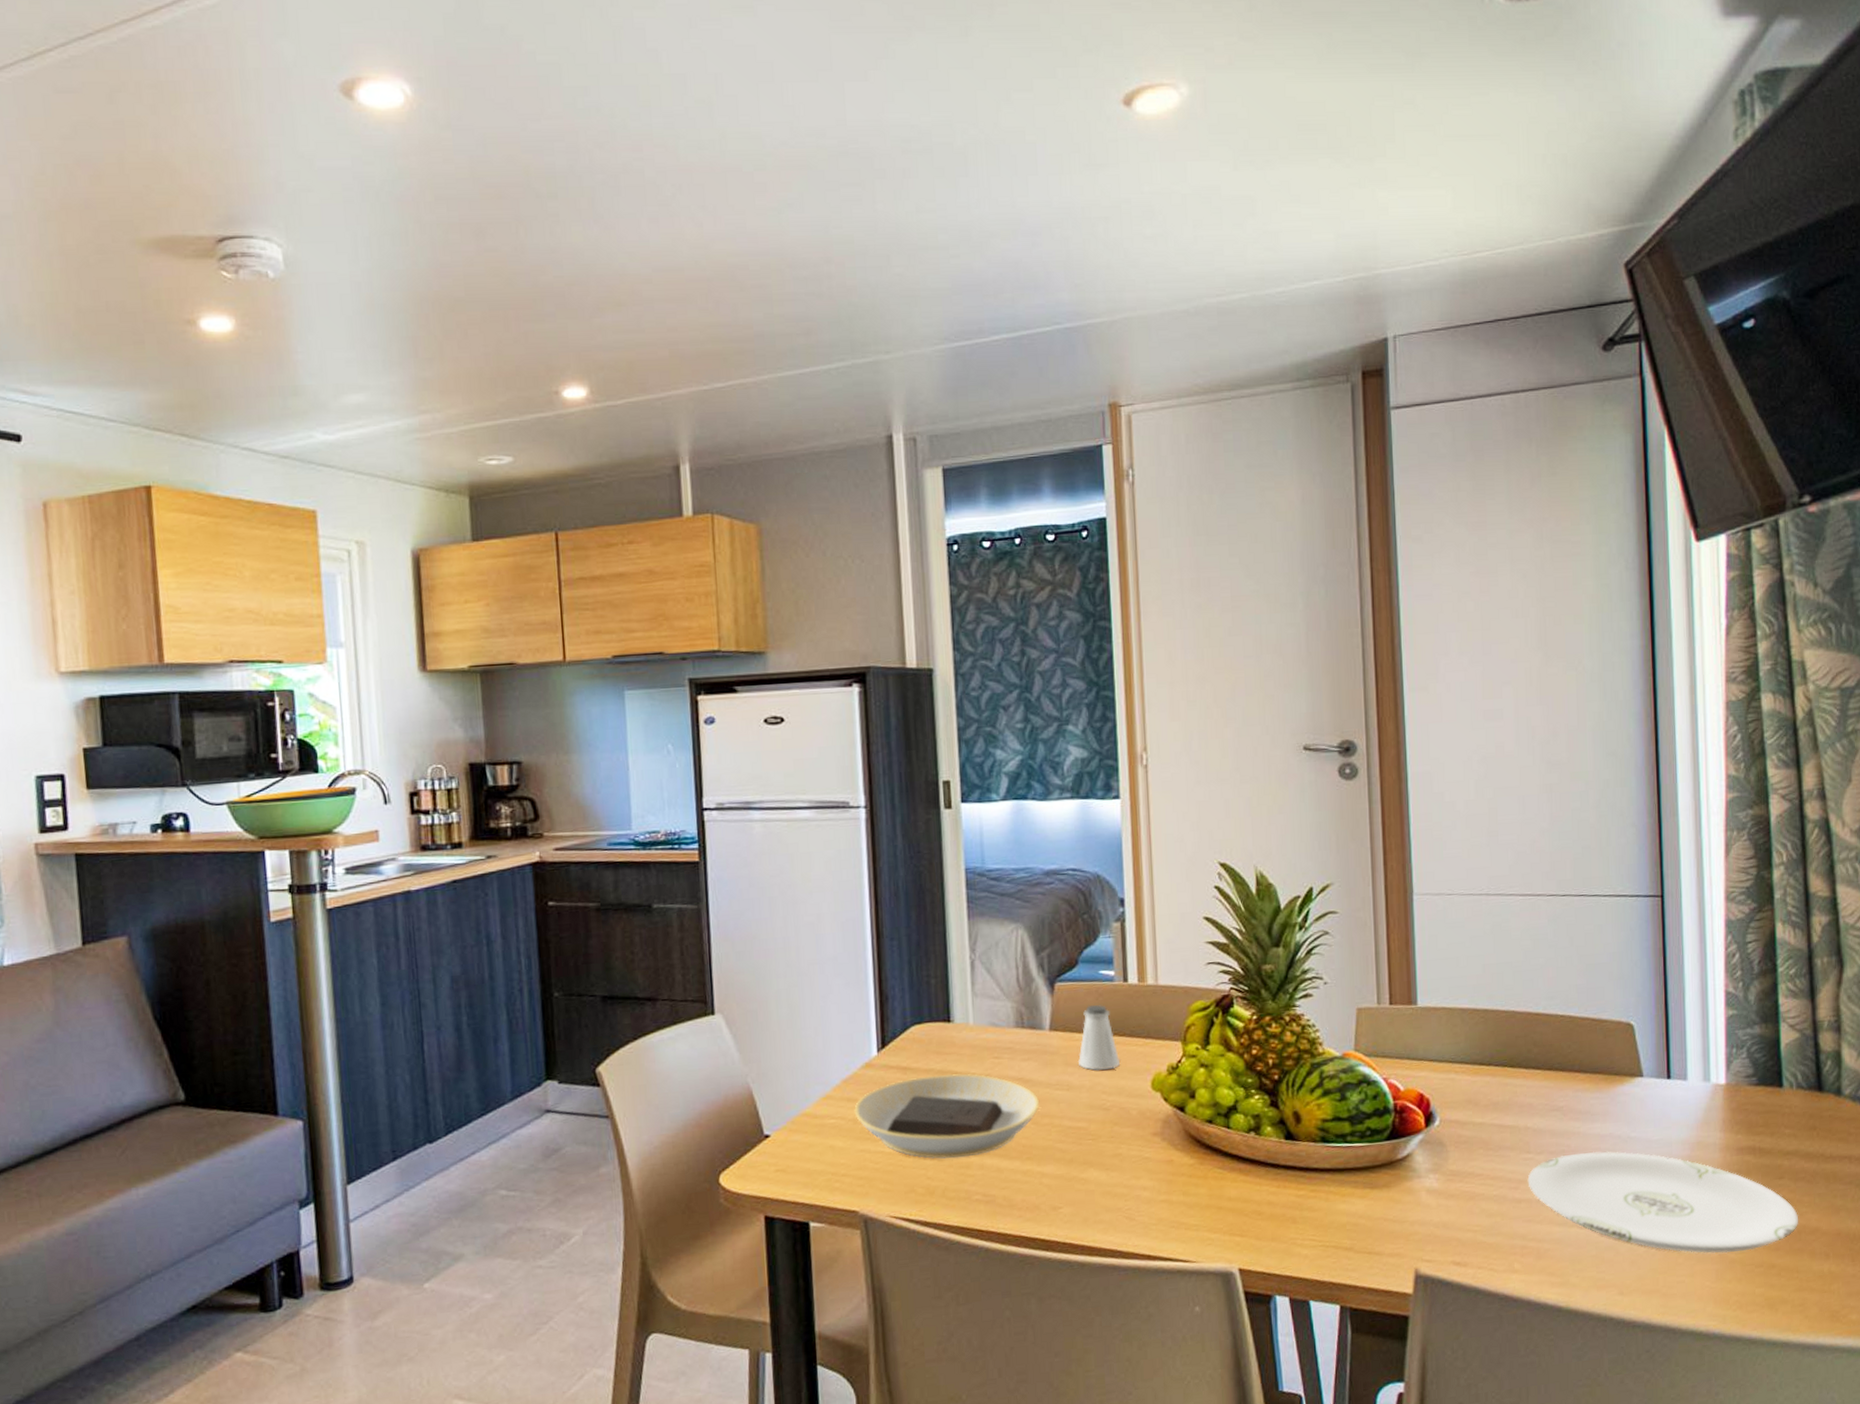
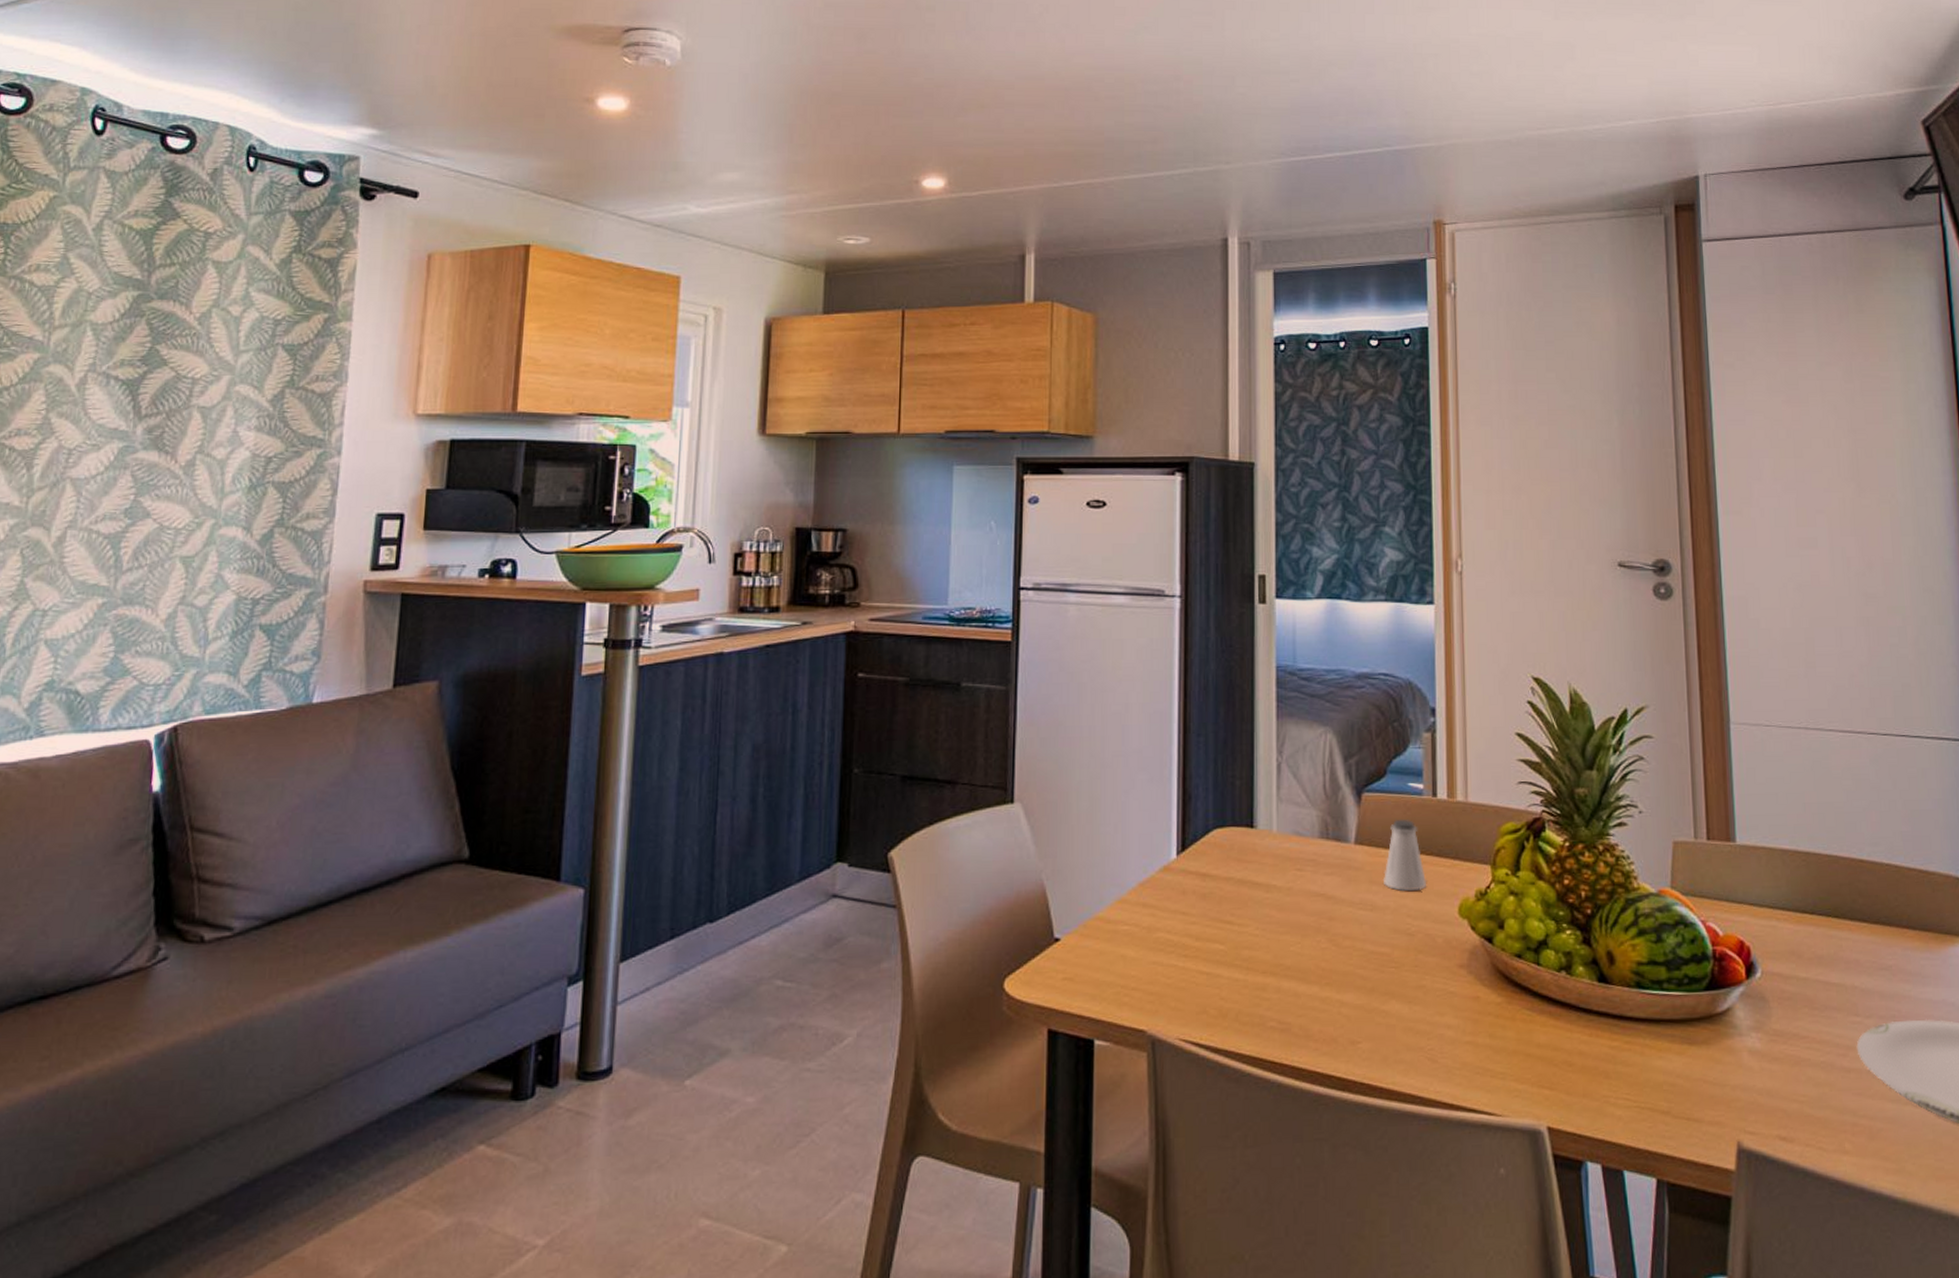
plate: present [854,1073,1039,1159] -> none [1149,884,1341,979]

